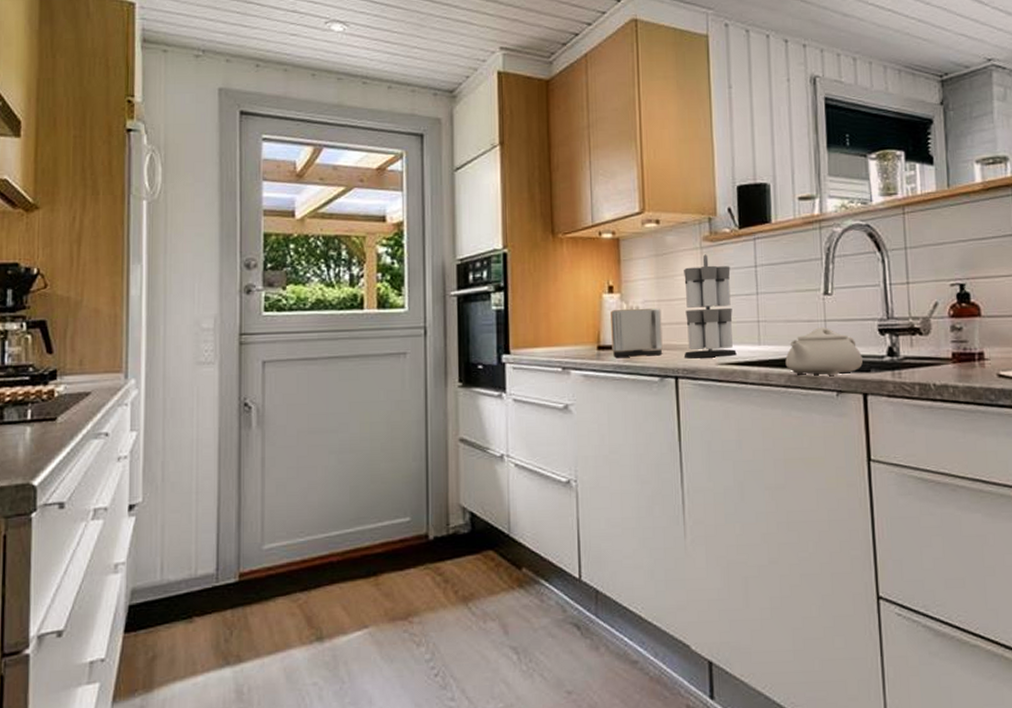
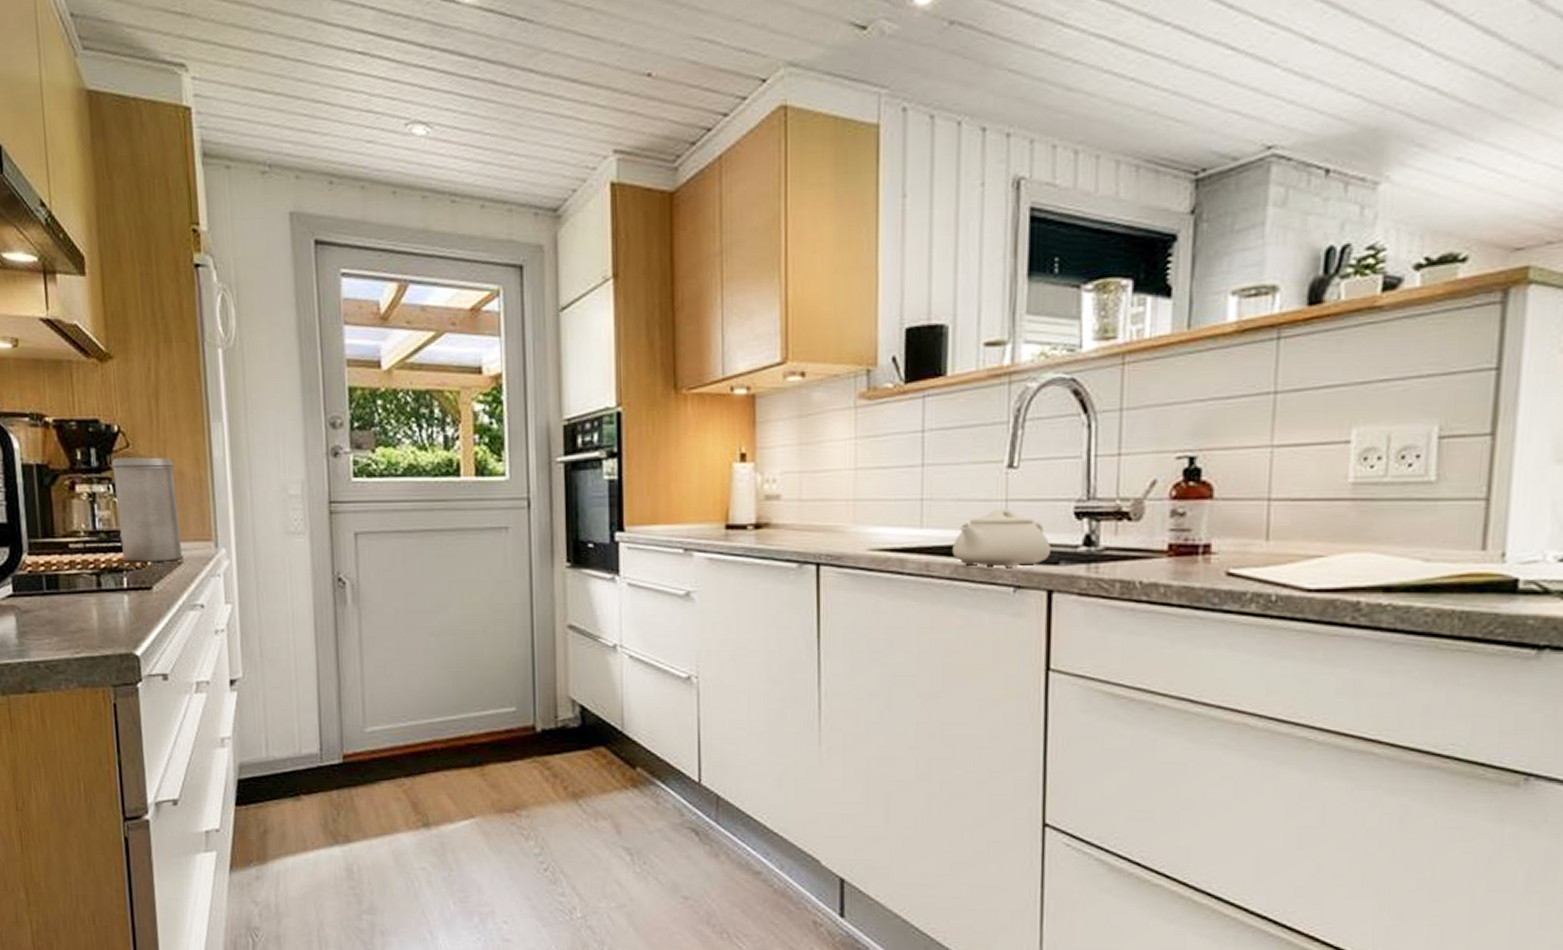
canister: none [27,296,92,396] -> present [111,457,183,563]
toaster: present [611,307,663,359] -> none [742,480,803,540]
spice rack: present [684,254,737,359] -> none [829,415,893,542]

